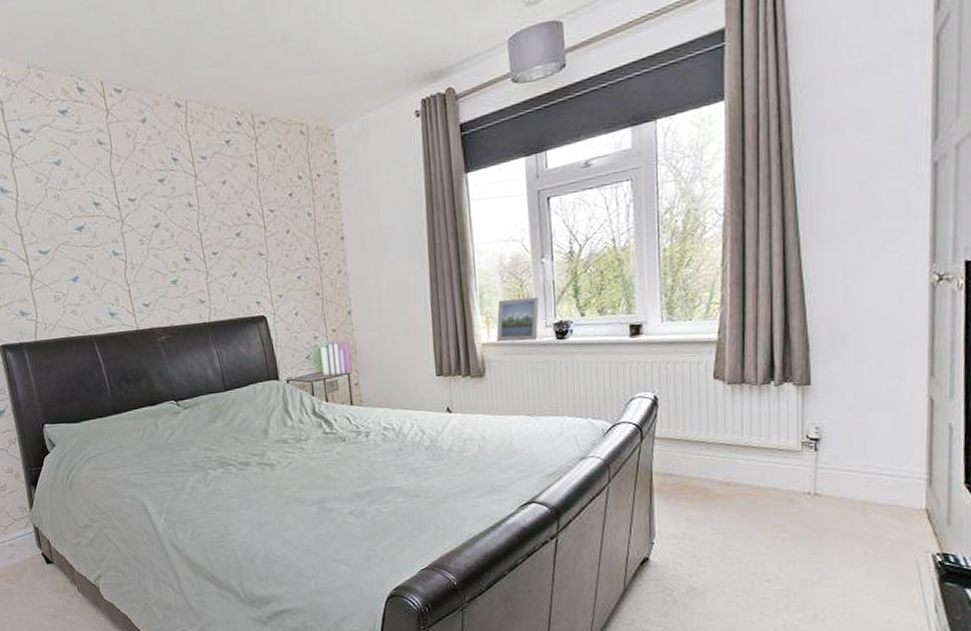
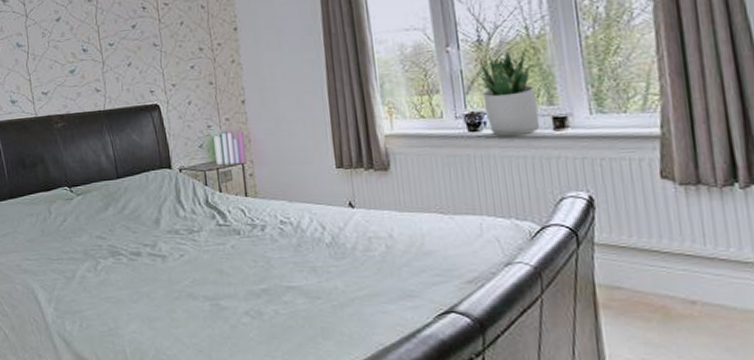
picture frame: present [496,296,539,342] -> none [400,86,447,134]
planter: none [569,258,619,344] -> present [478,46,541,137]

